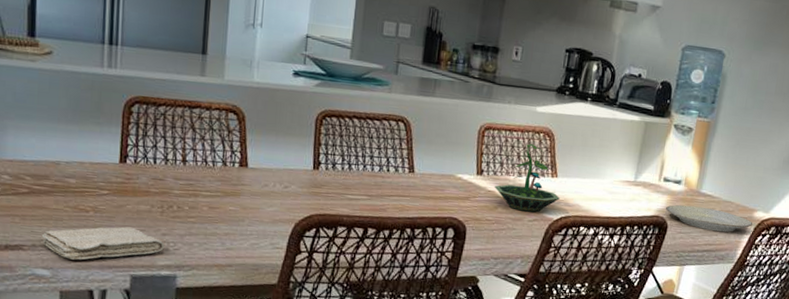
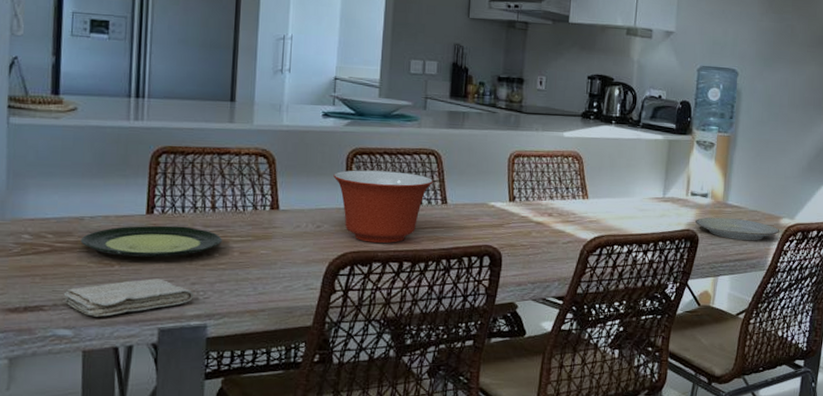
plate: none [57,174,193,207] -> present [80,225,223,257]
mixing bowl: none [302,132,401,209] -> present [333,170,433,243]
terrarium: present [494,143,560,213] -> none [527,167,592,235]

